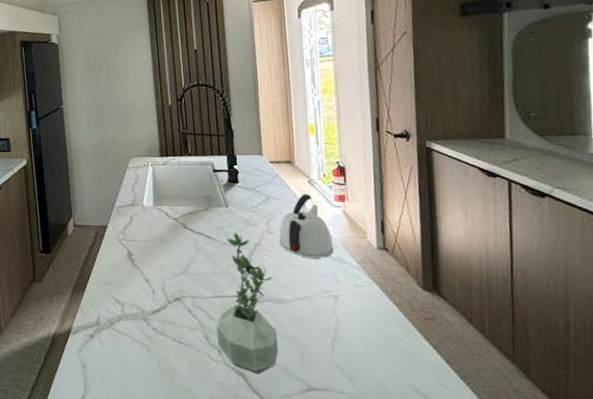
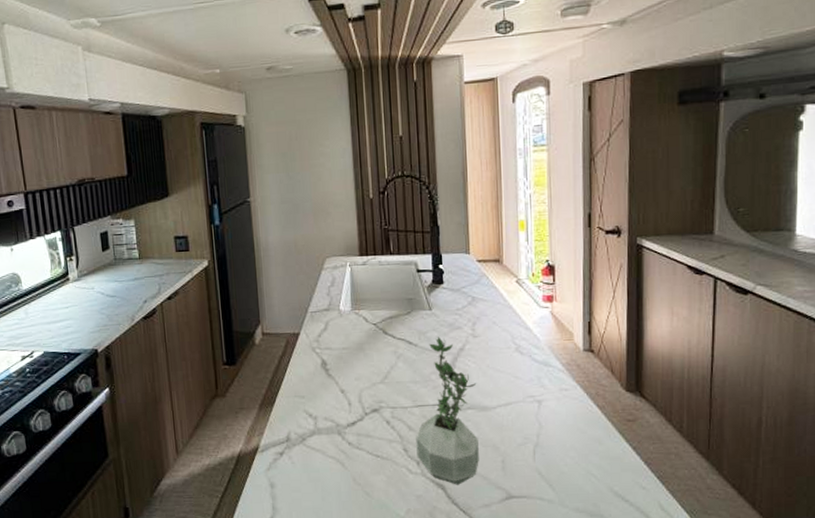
kettle: present [279,194,334,259] -> none [484,294,540,364]

